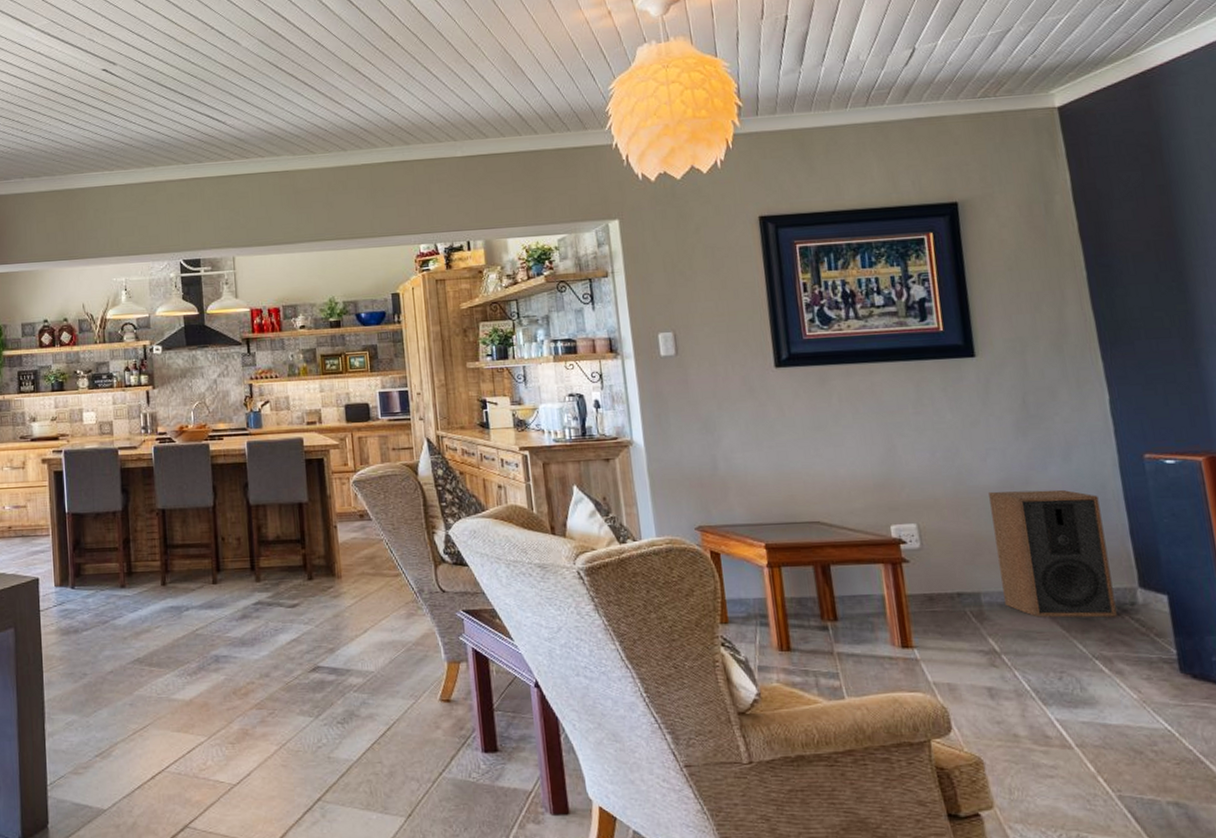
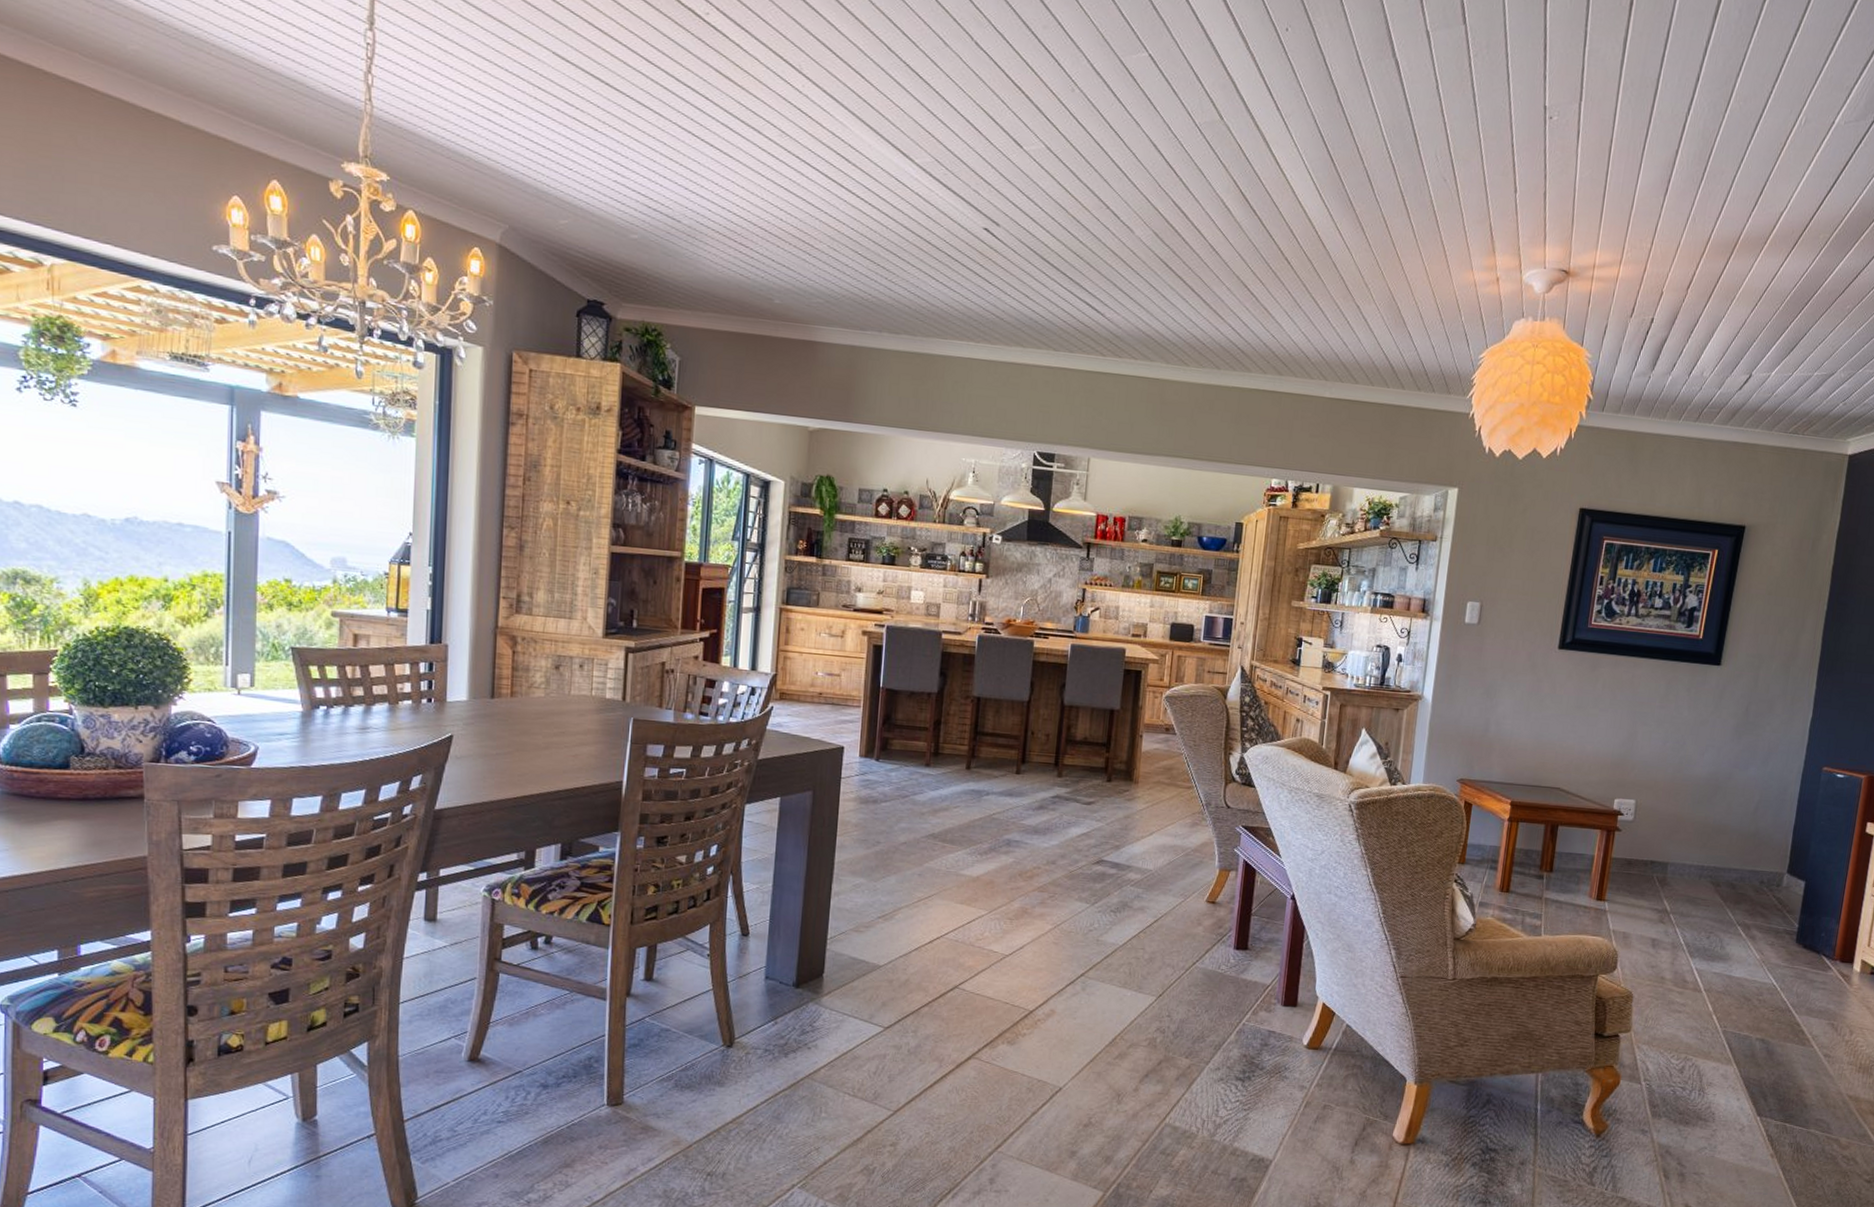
speaker: present [988,489,1117,618] -> none [1684,781,1779,894]

